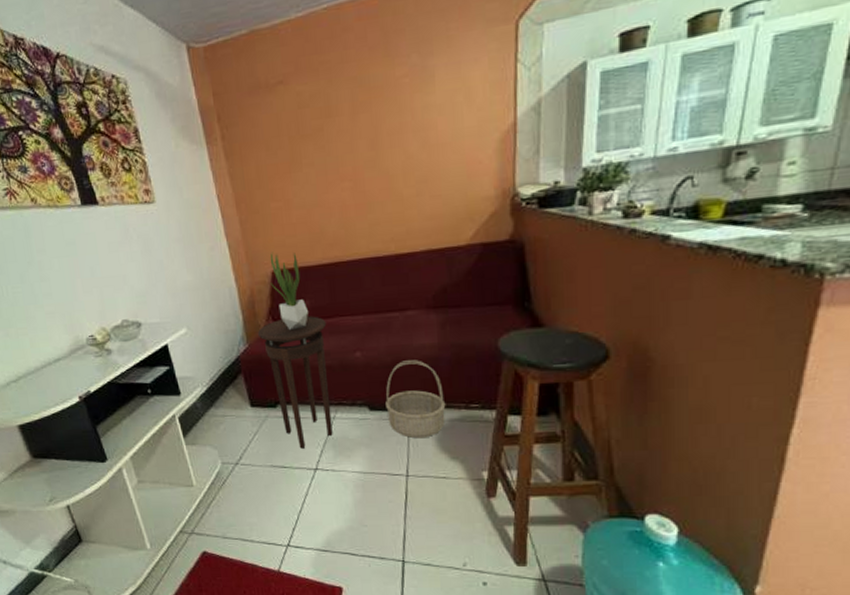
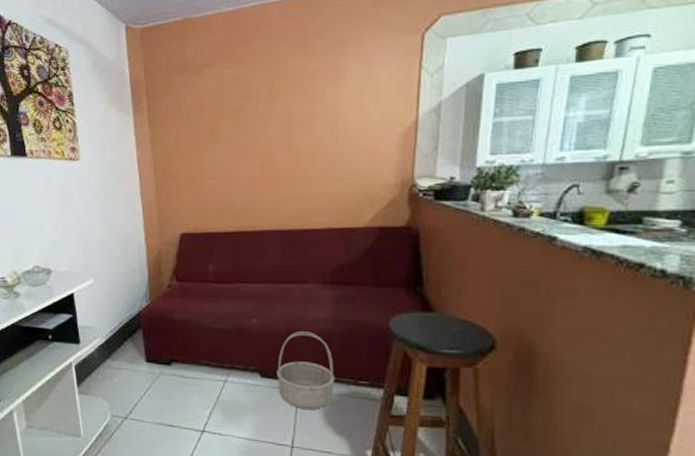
stool: present [257,316,333,449] -> none [160,280,227,409]
potted plant: present [270,252,308,331] -> none [178,216,211,292]

